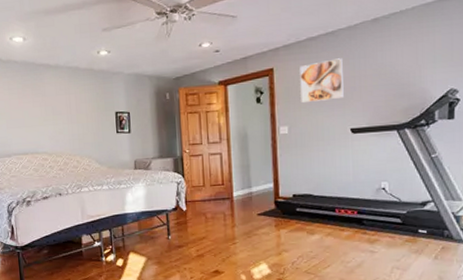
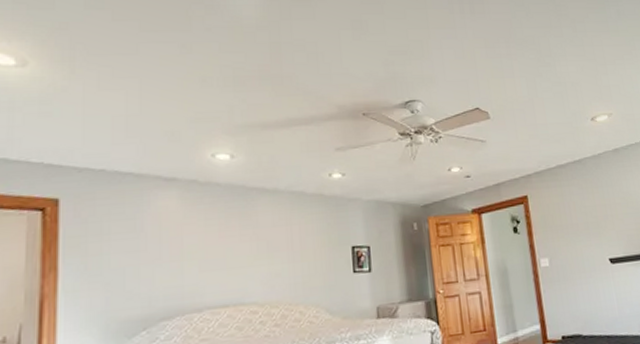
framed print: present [300,58,344,102] -> none [553,186,598,232]

